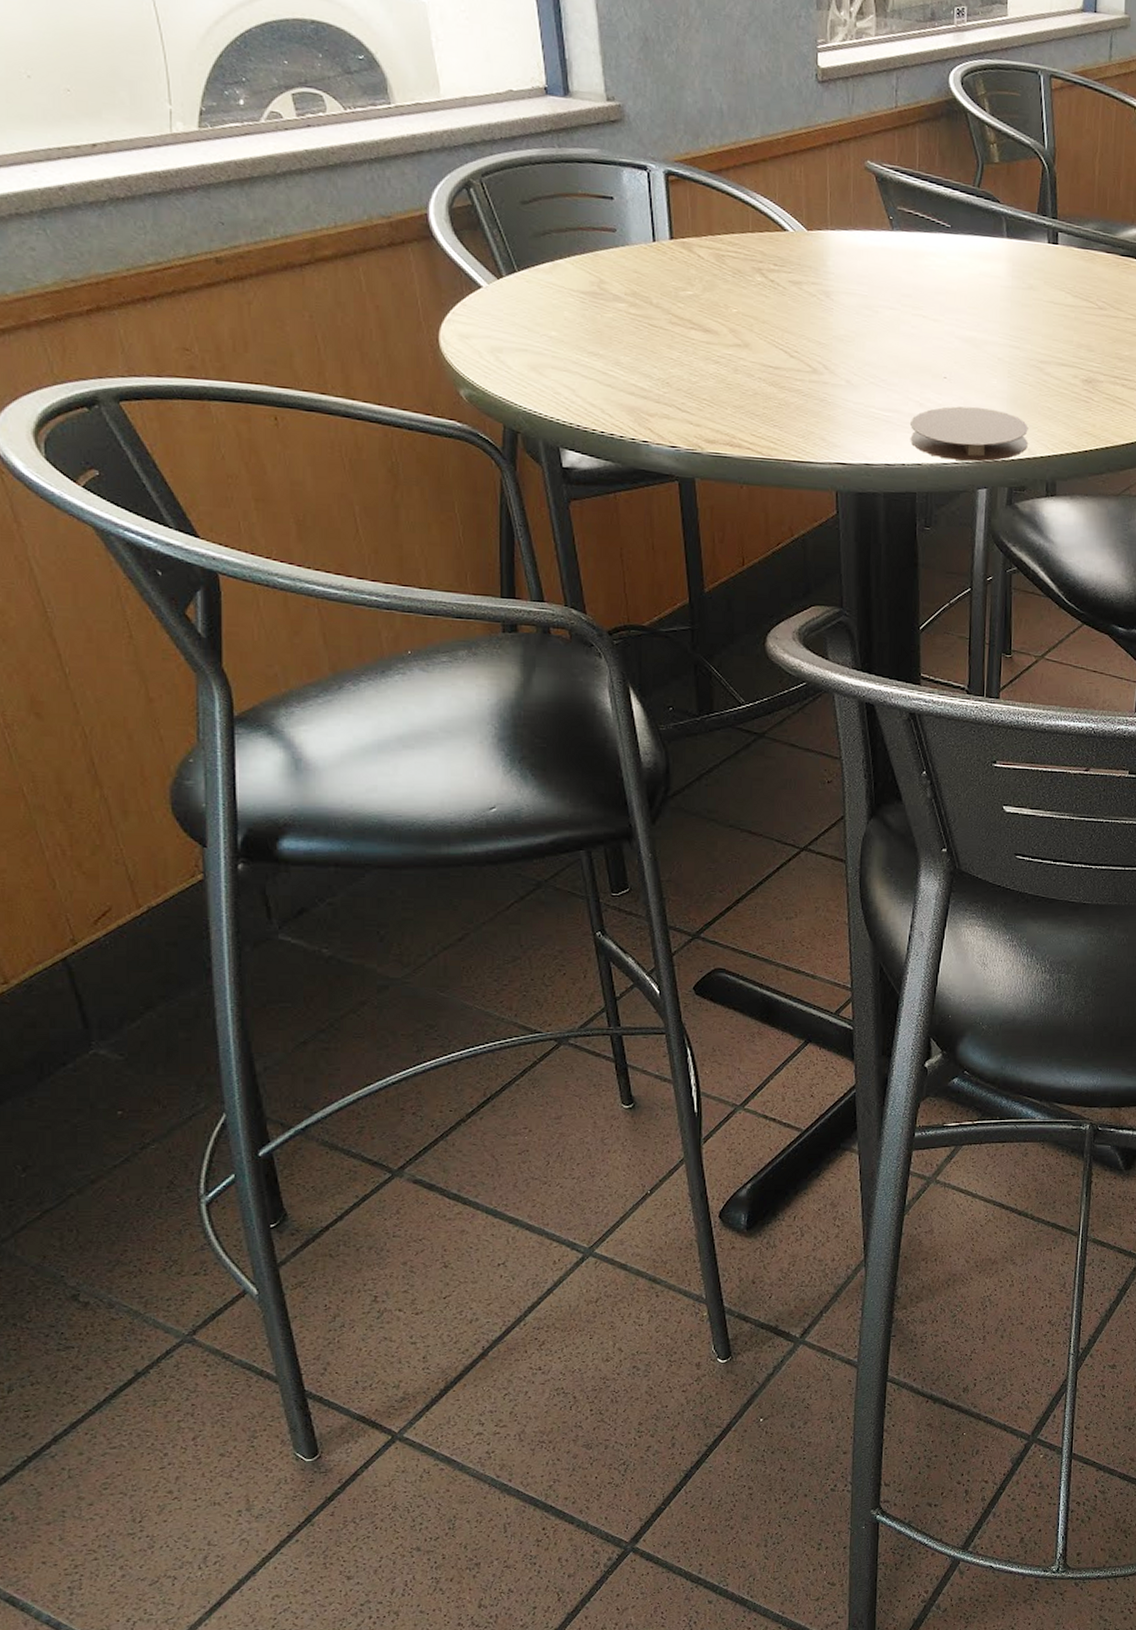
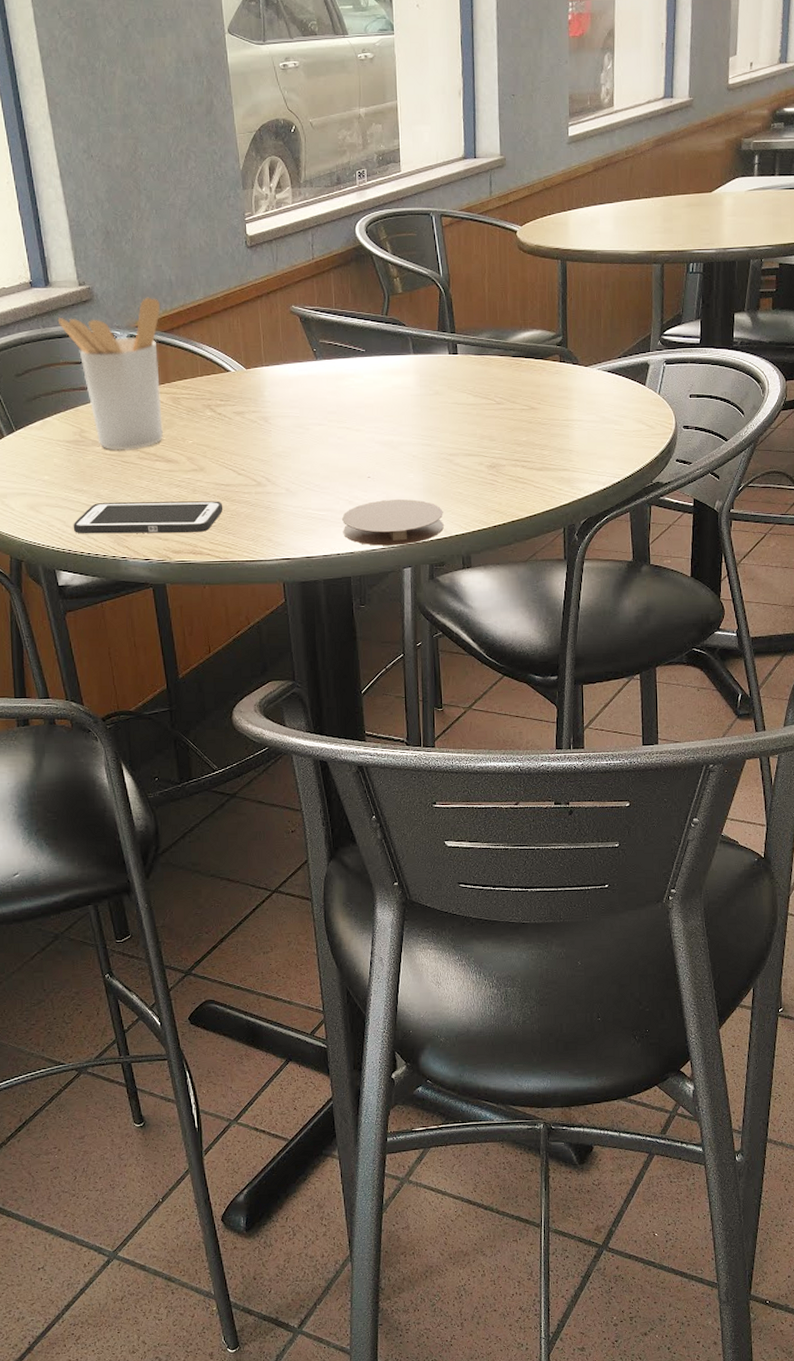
utensil holder: none [577,126,708,312] -> present [57,297,164,451]
cell phone: none [584,372,770,421] -> present [73,501,223,534]

